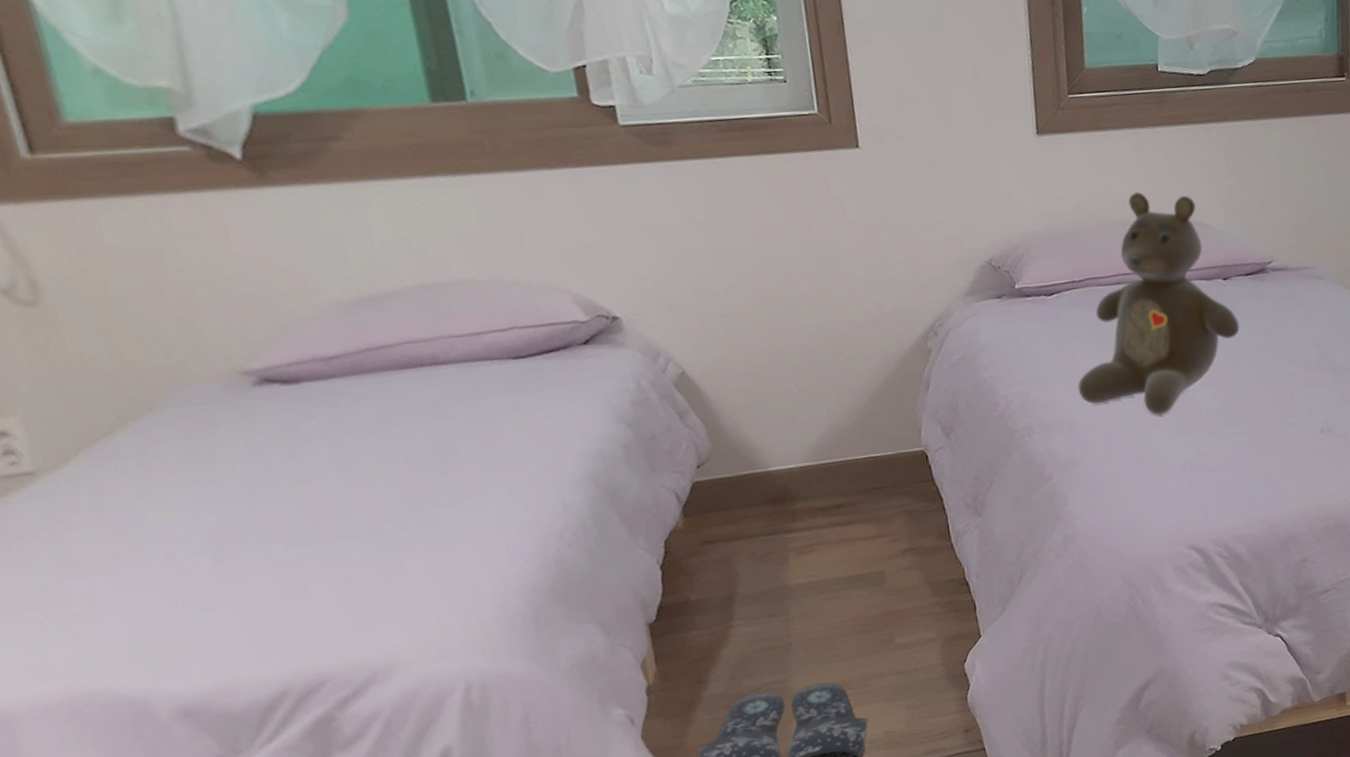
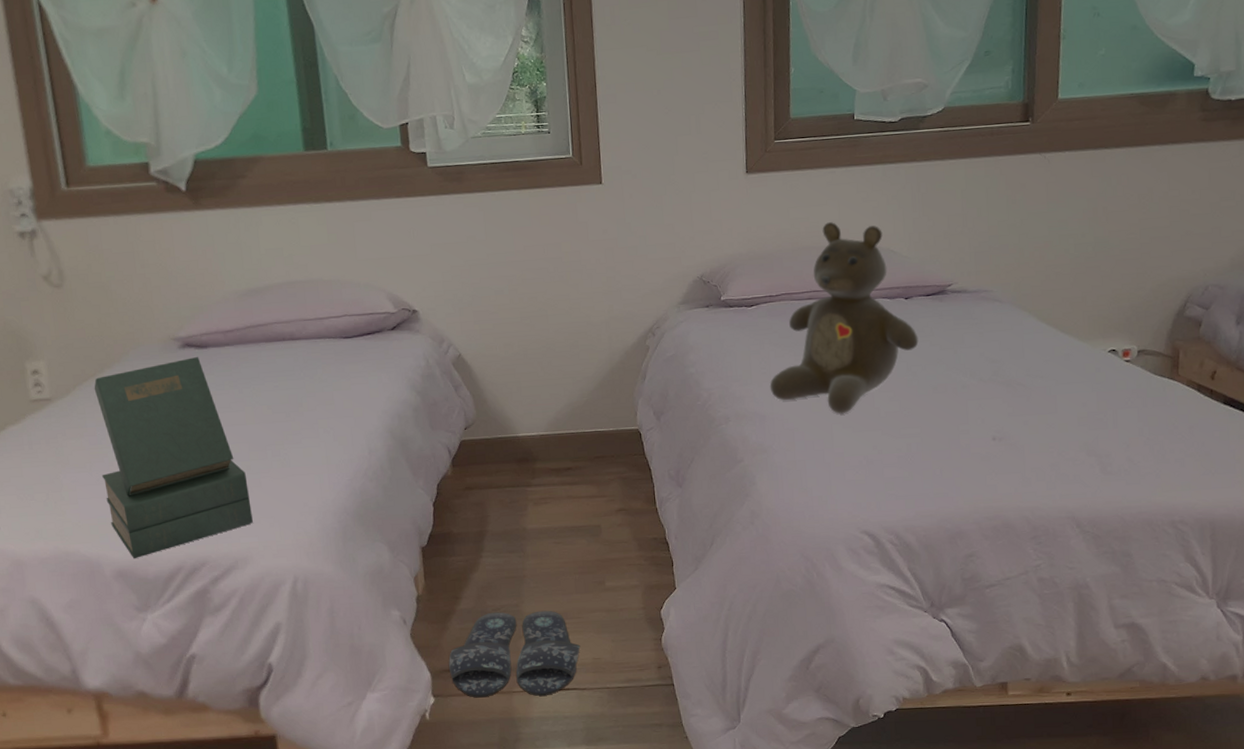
book: none [111,395,396,690] -> present [94,356,253,559]

